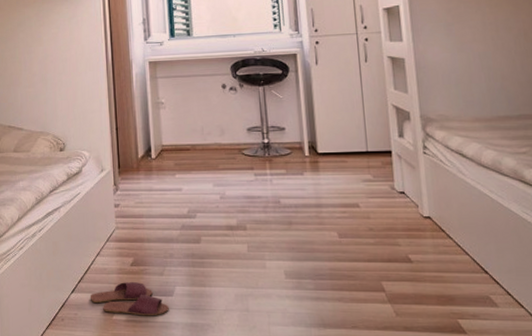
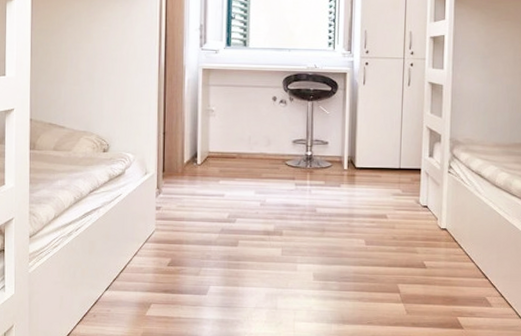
slippers: present [90,281,169,316] -> none [124,280,202,313]

